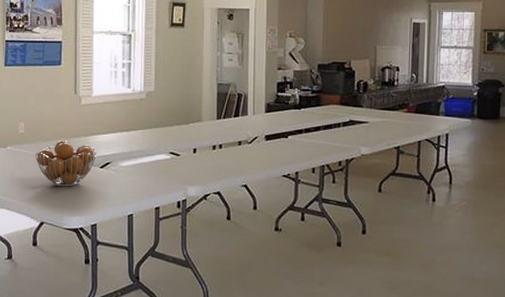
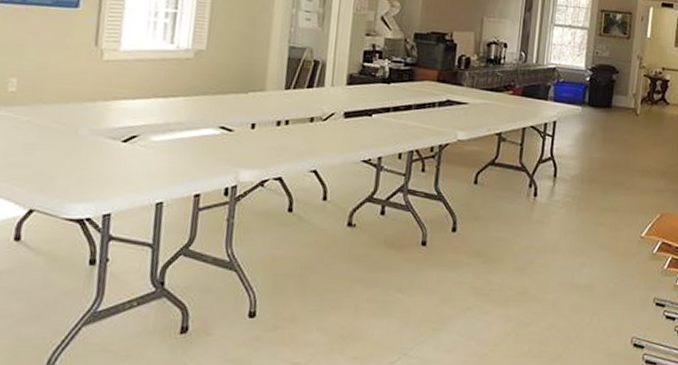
fruit basket: present [35,139,97,187] -> none [29,103,119,165]

